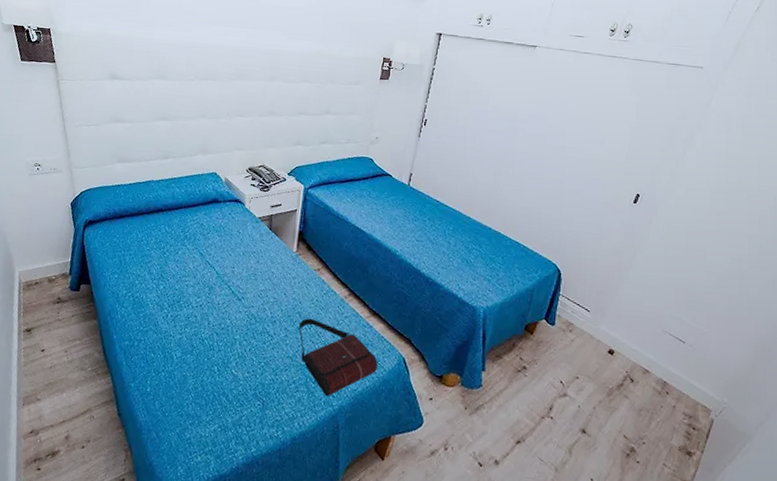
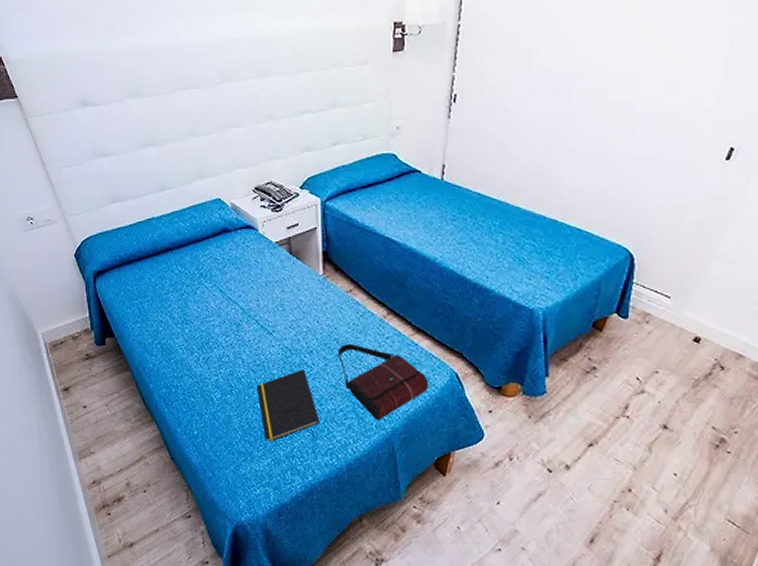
notepad: none [215,337,272,408] -> present [256,369,320,442]

